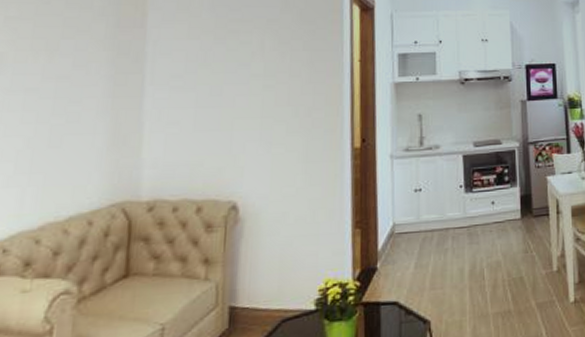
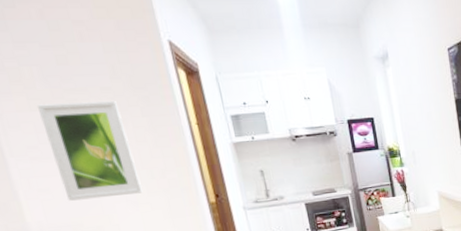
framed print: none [195,33,282,137] -> present [36,101,143,201]

